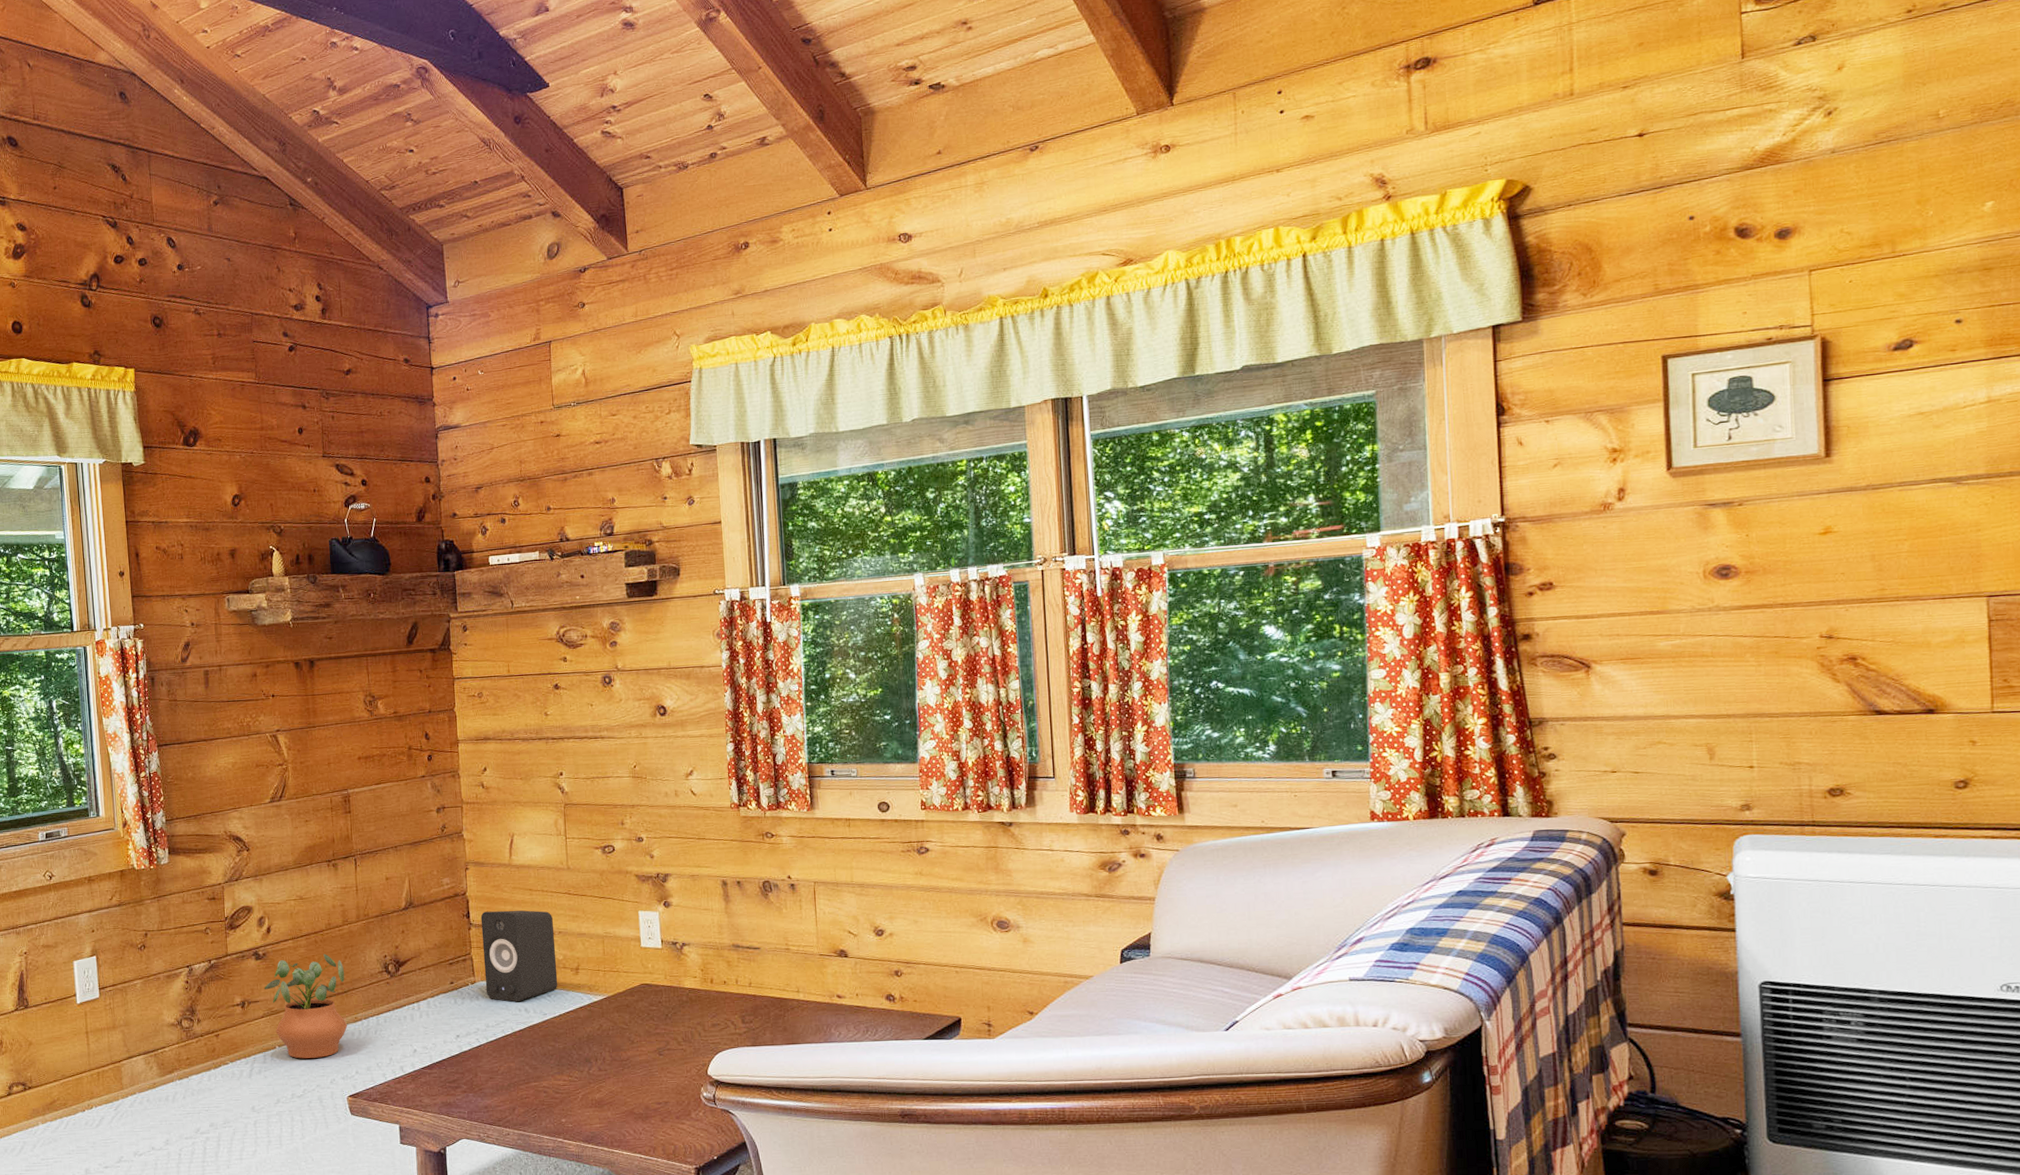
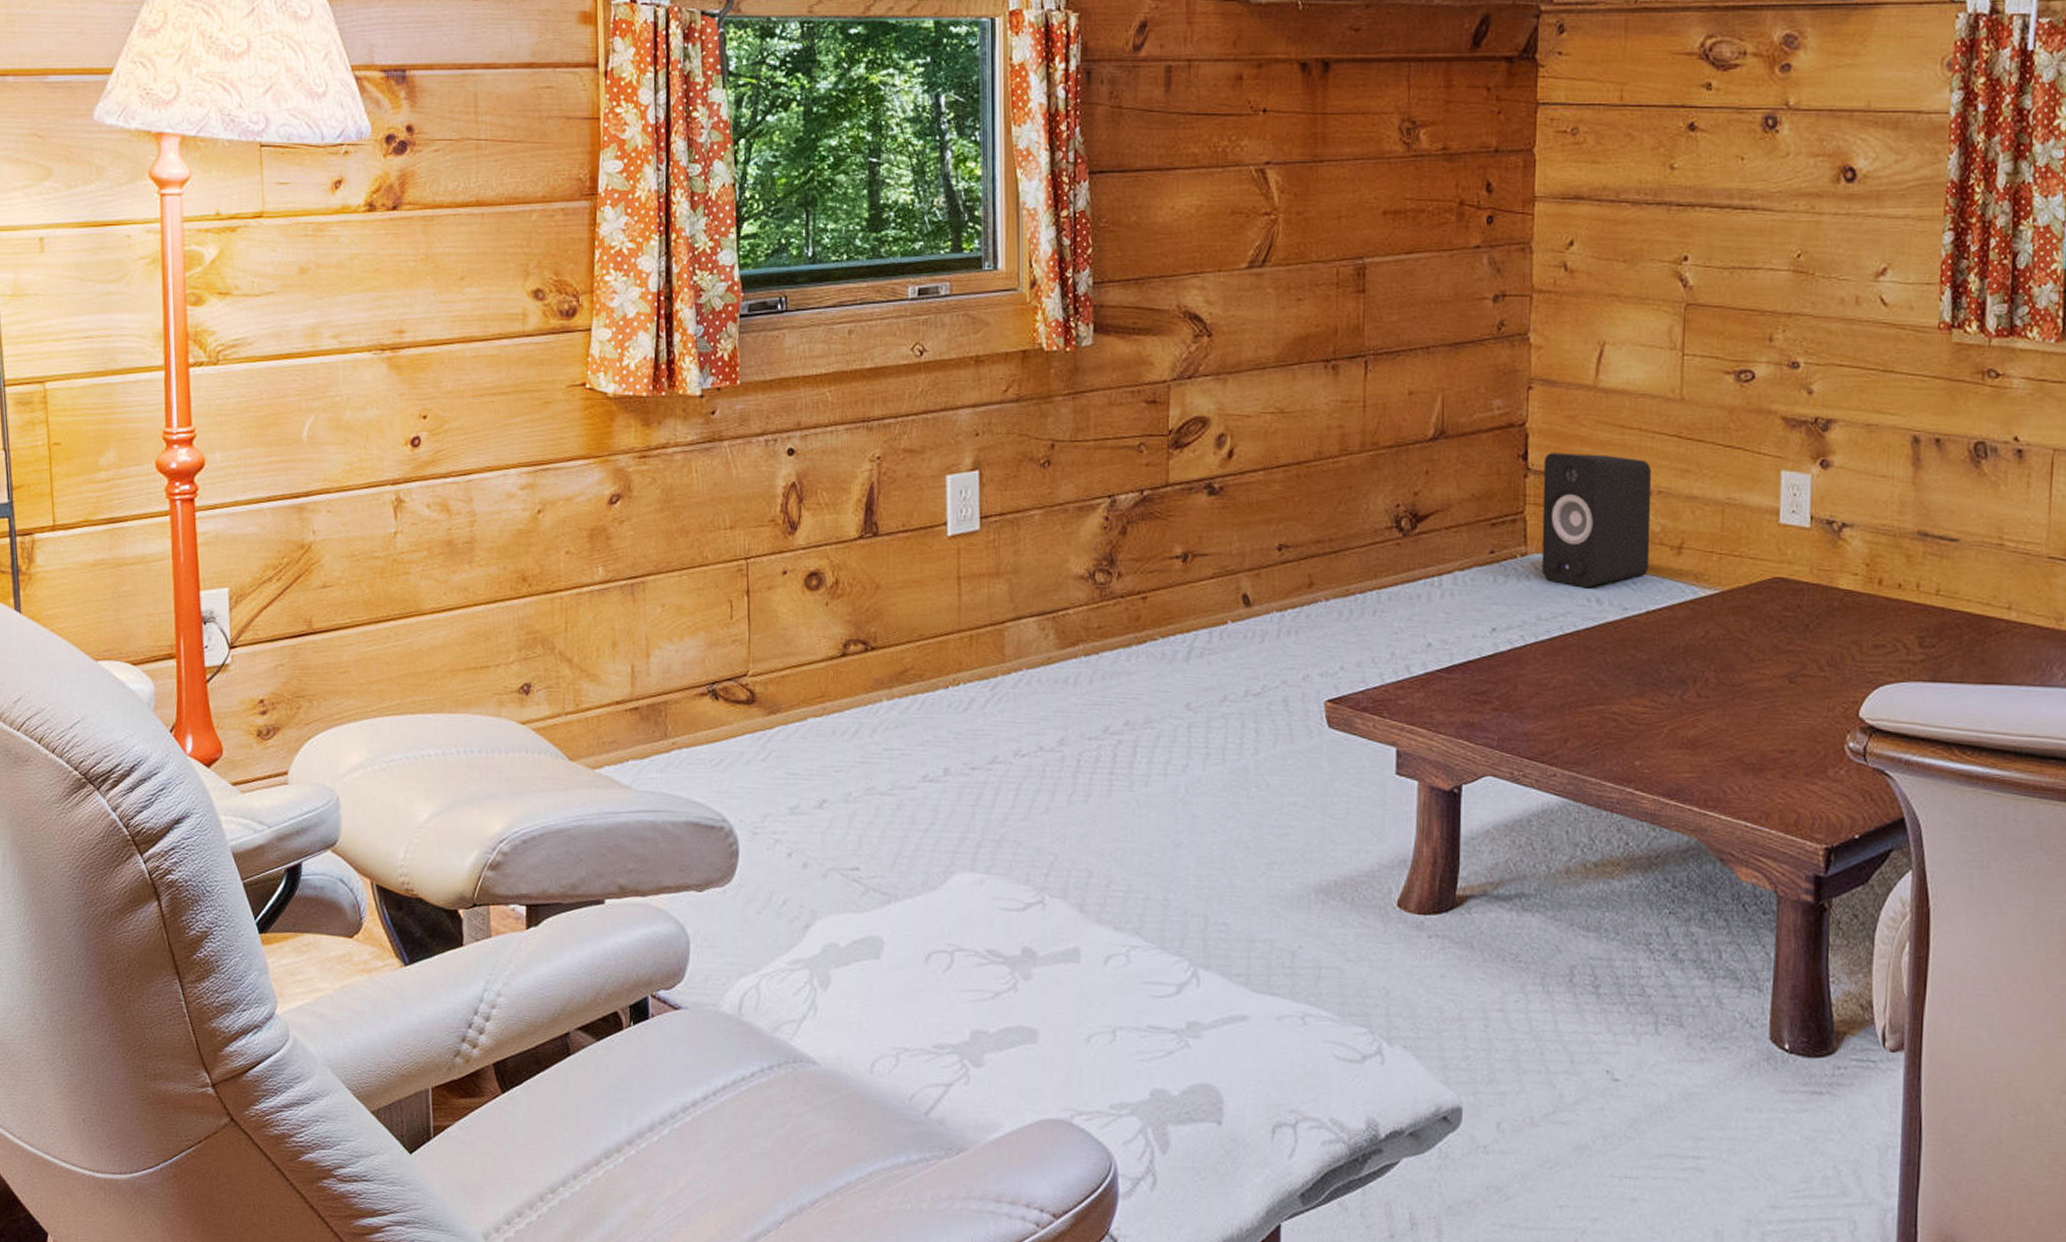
potted plant: present [264,953,348,1059] -> none [1217,494,1335,643]

